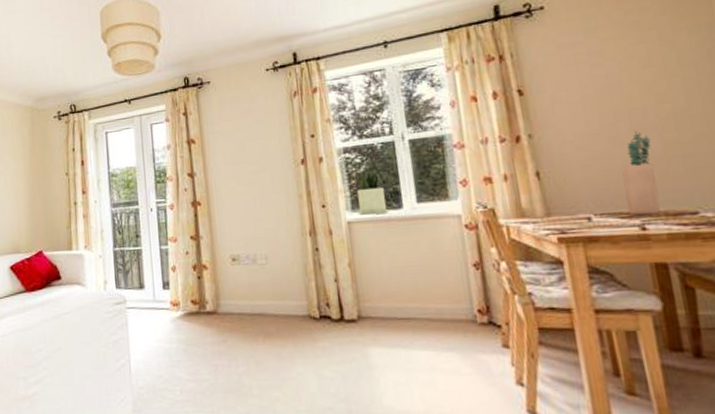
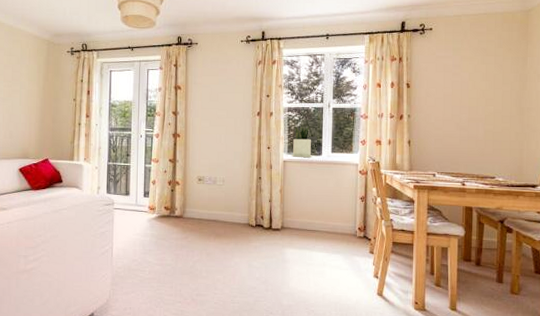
vase: present [621,130,660,216] -> none [456,121,477,176]

